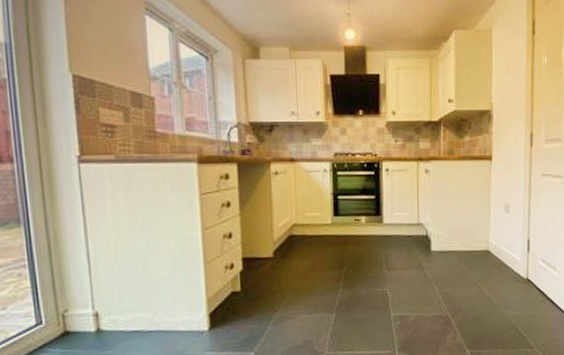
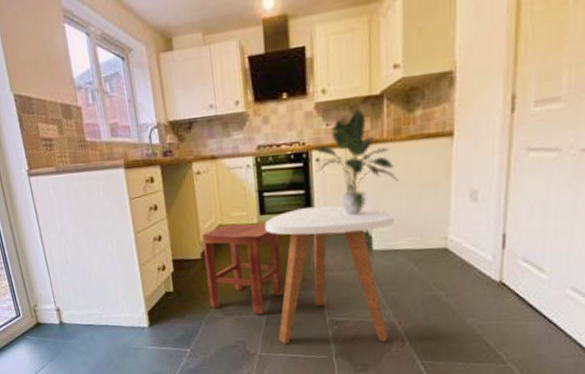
stool: none [275,223,352,312] -> present [202,223,283,314]
side table: none [338,211,448,342] -> present [265,205,394,345]
potted plant: none [383,130,451,221] -> present [313,108,398,216]

